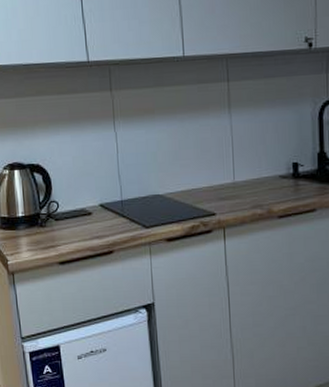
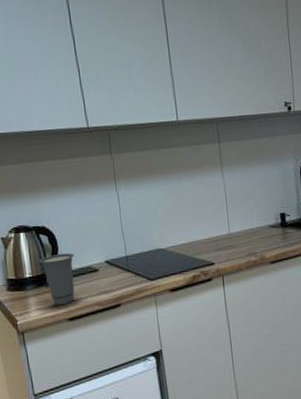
cup: none [32,194,68,247] -> present [39,253,75,305]

